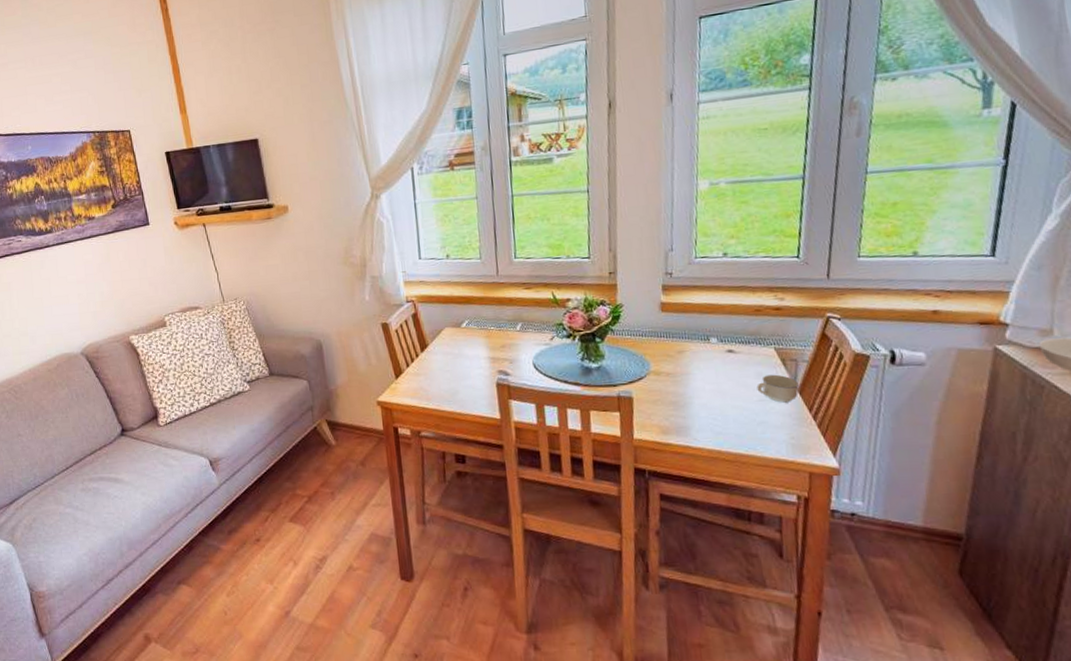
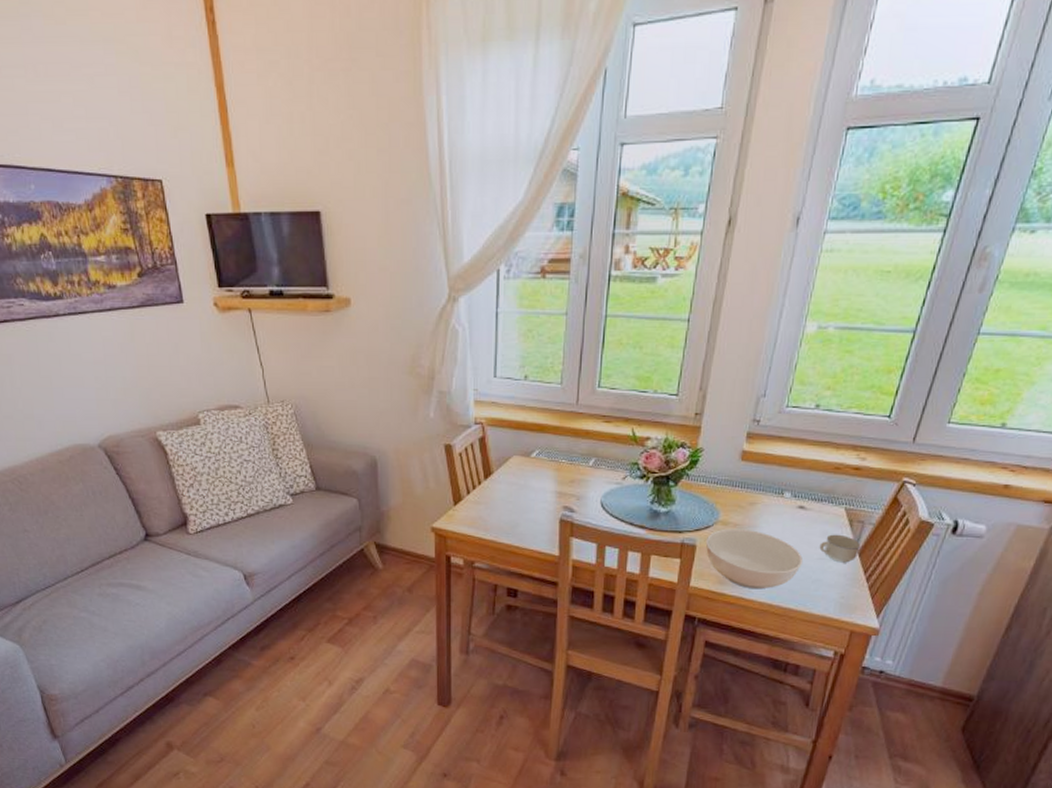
bowl: none [641,377,744,437] -> present [705,528,804,590]

